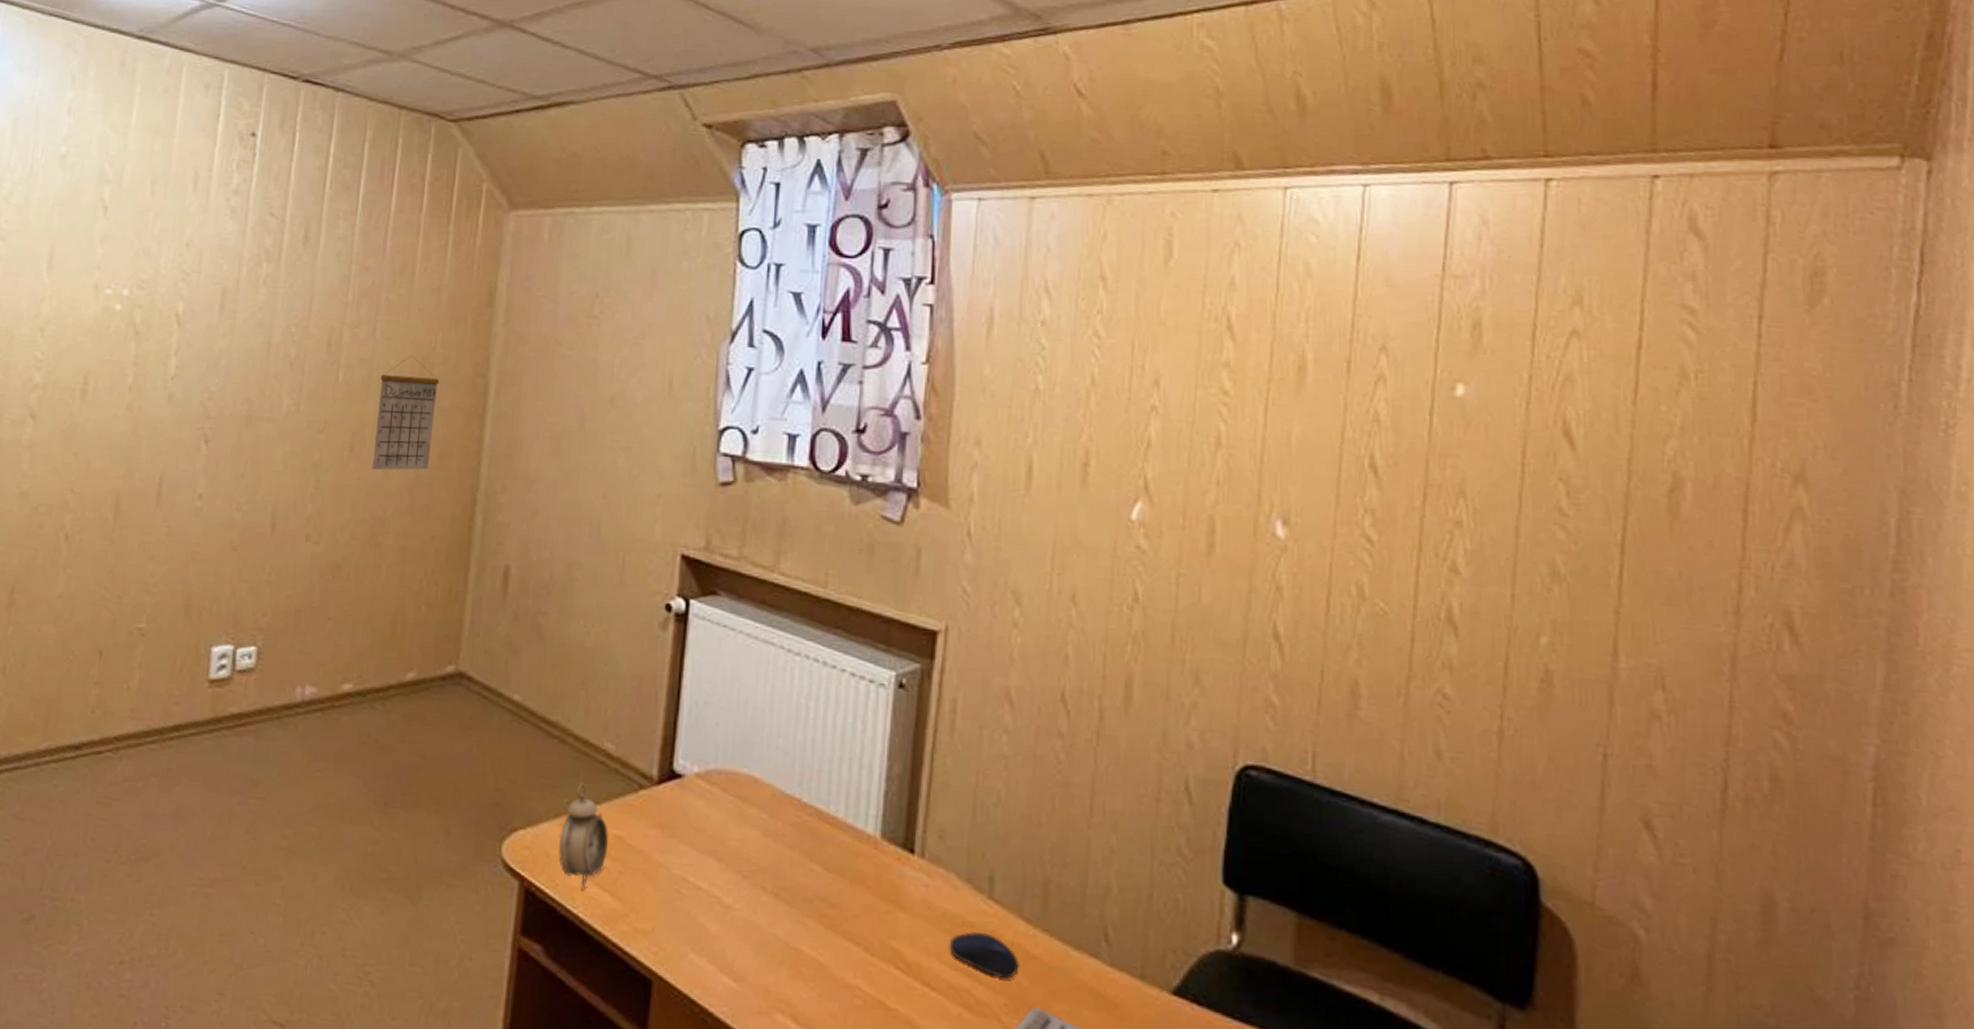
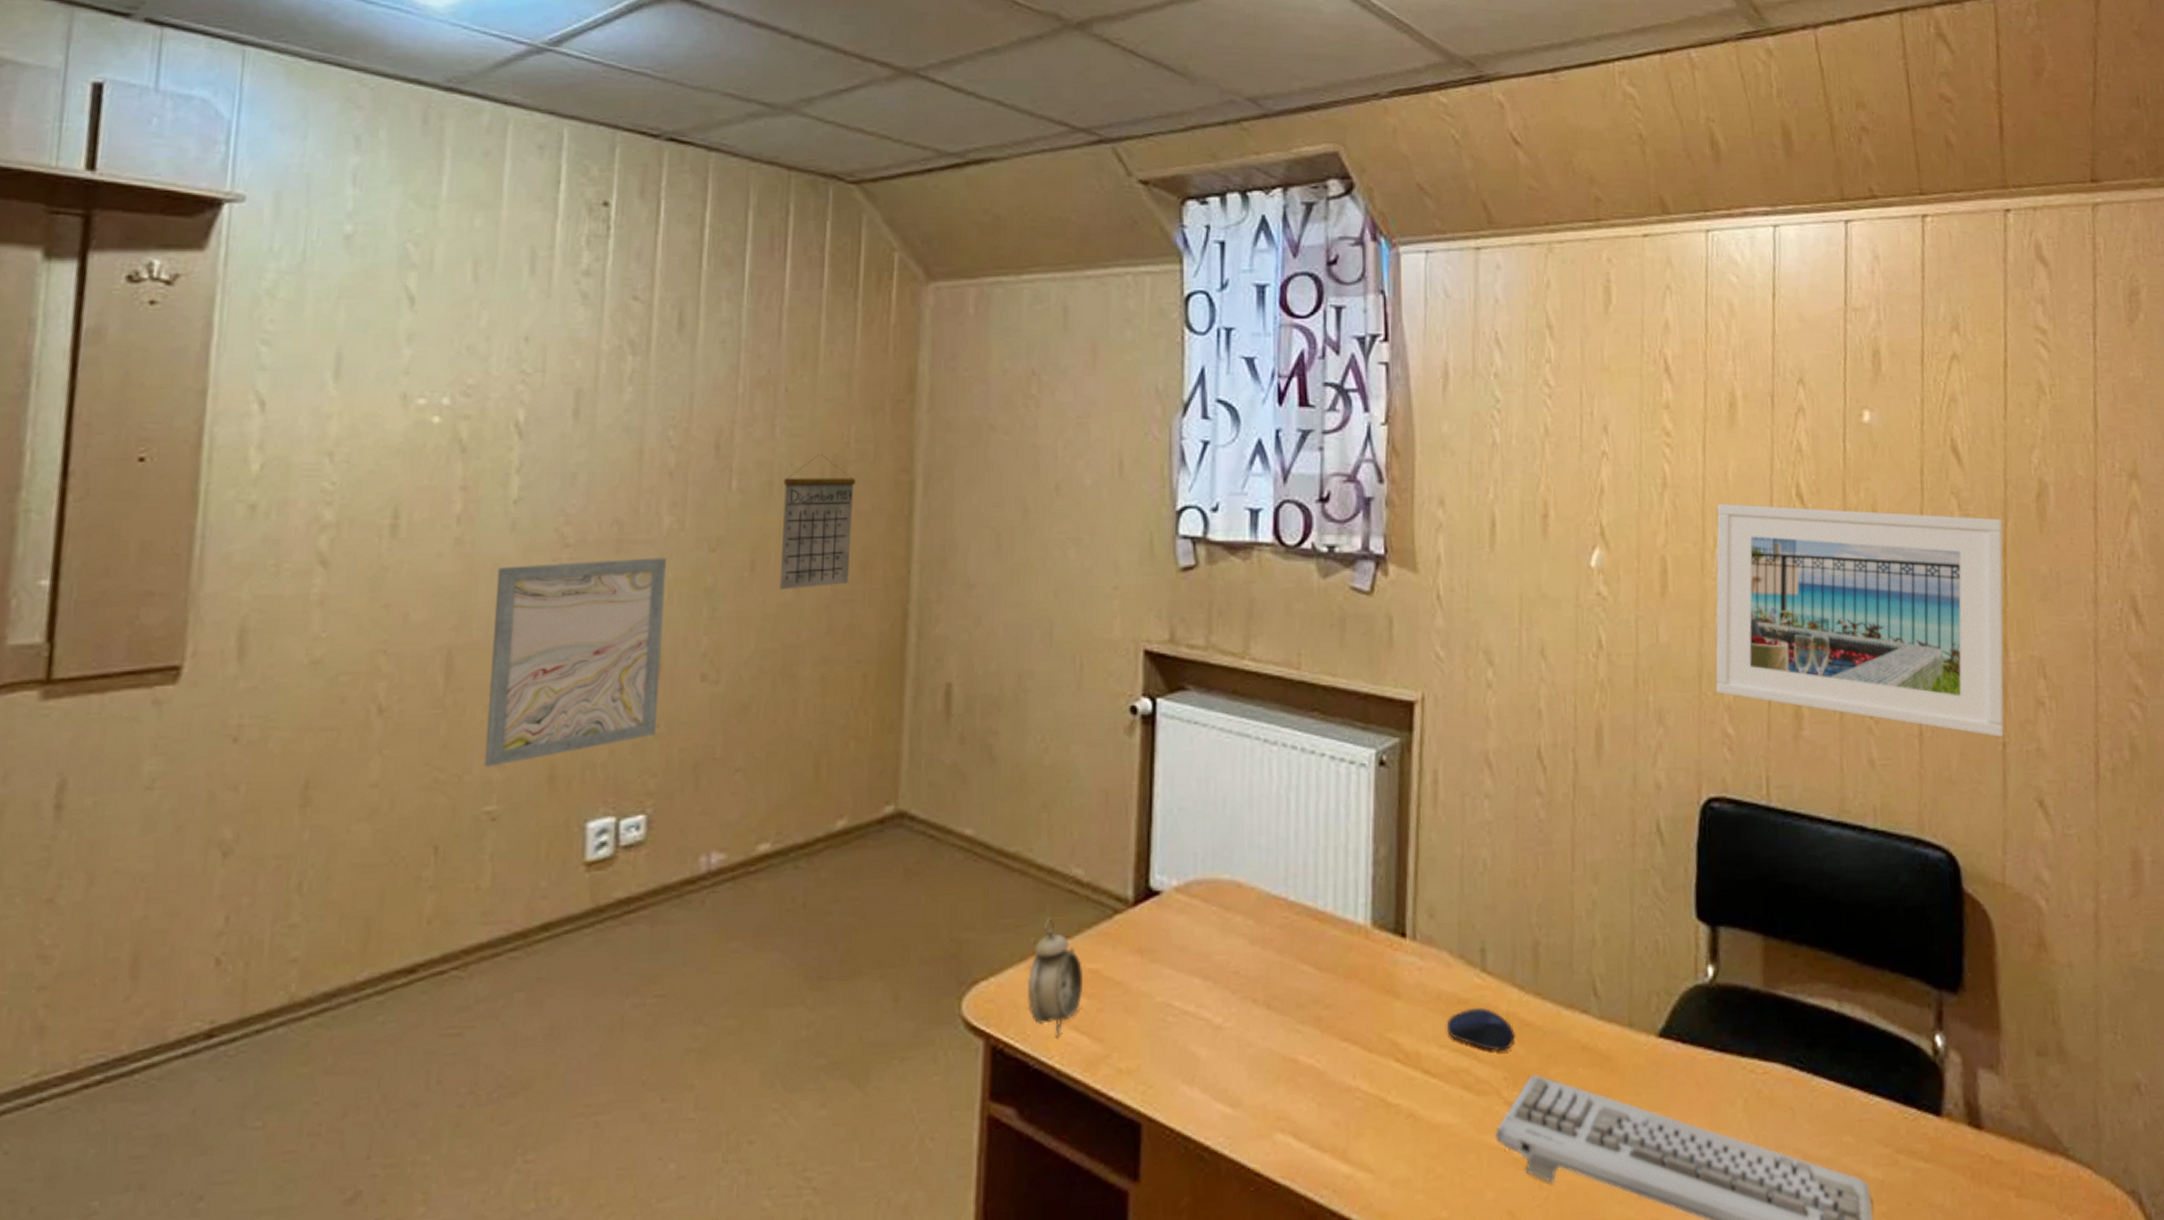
wall art: none [138,430,284,593] -> present [483,557,666,767]
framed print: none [1261,468,1622,747] -> present [1715,504,2004,737]

